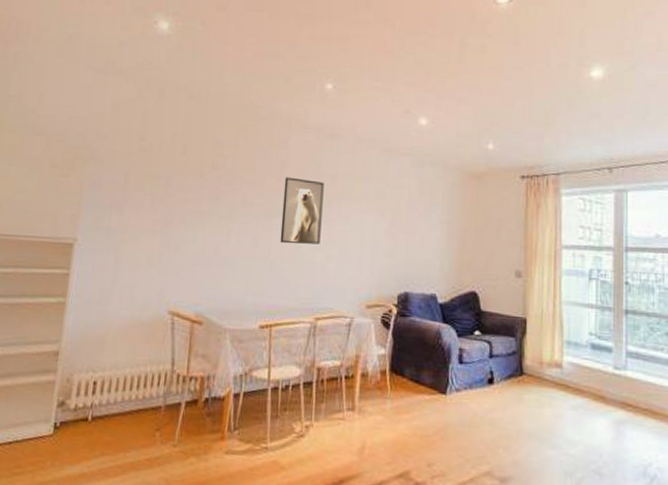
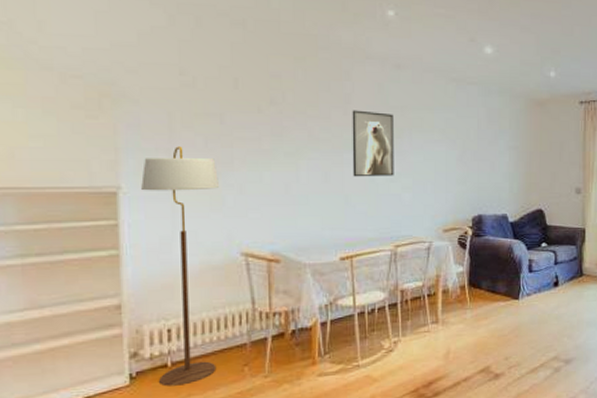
floor lamp: none [78,205,159,443] -> present [141,146,219,387]

